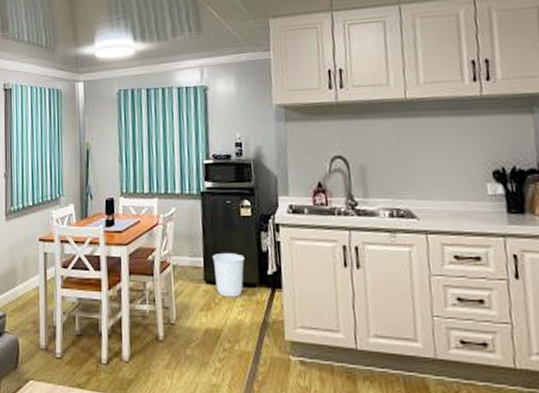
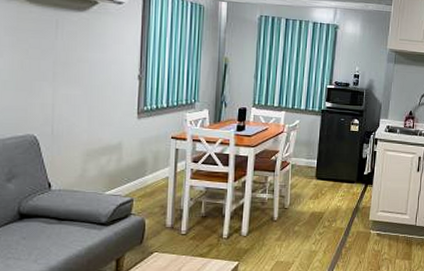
trash can: present [212,253,245,298] -> none [324,158,349,190]

